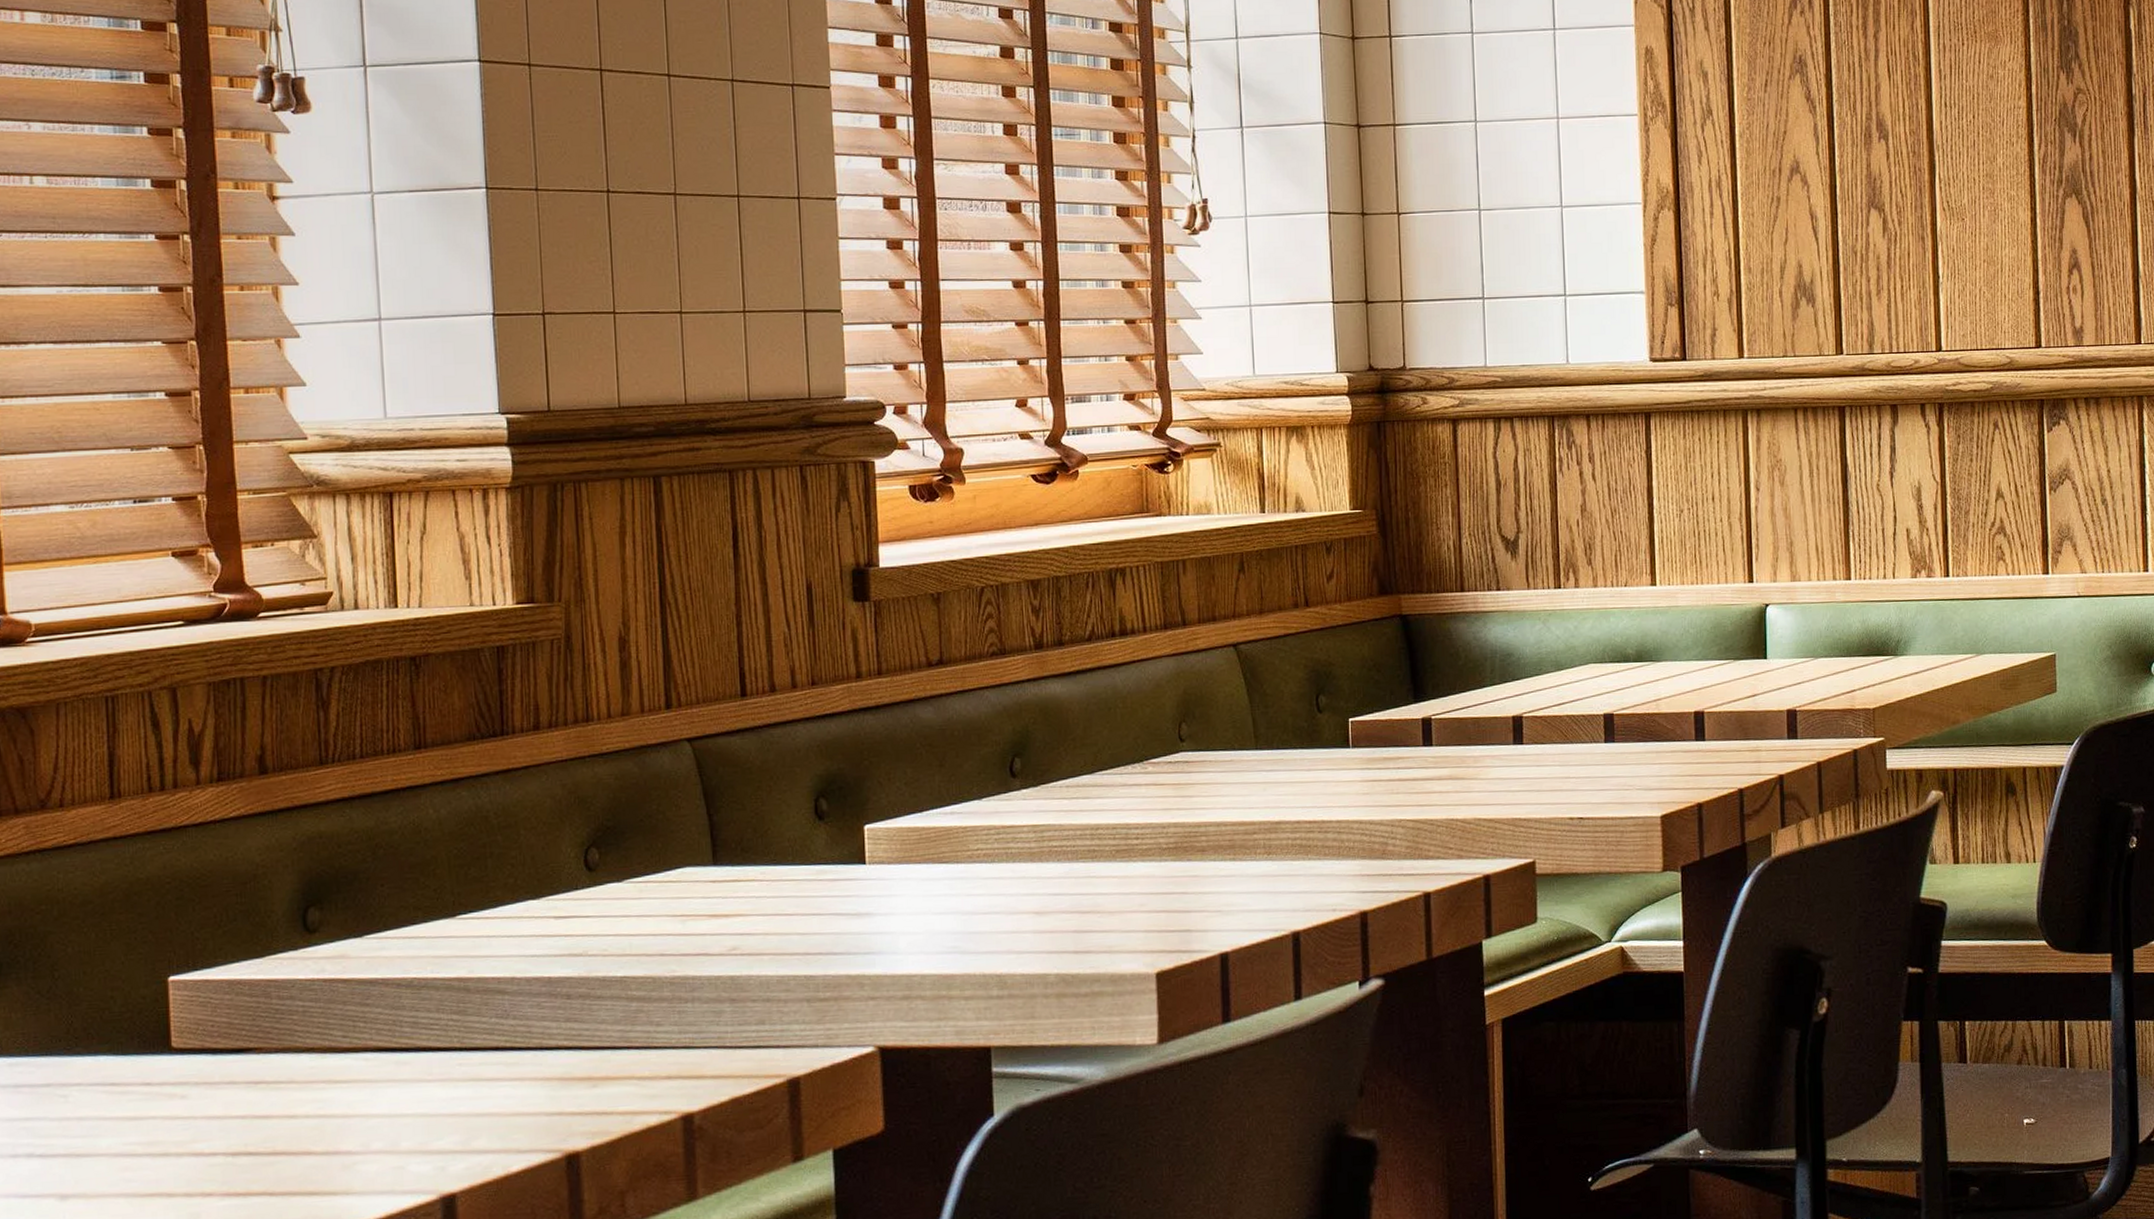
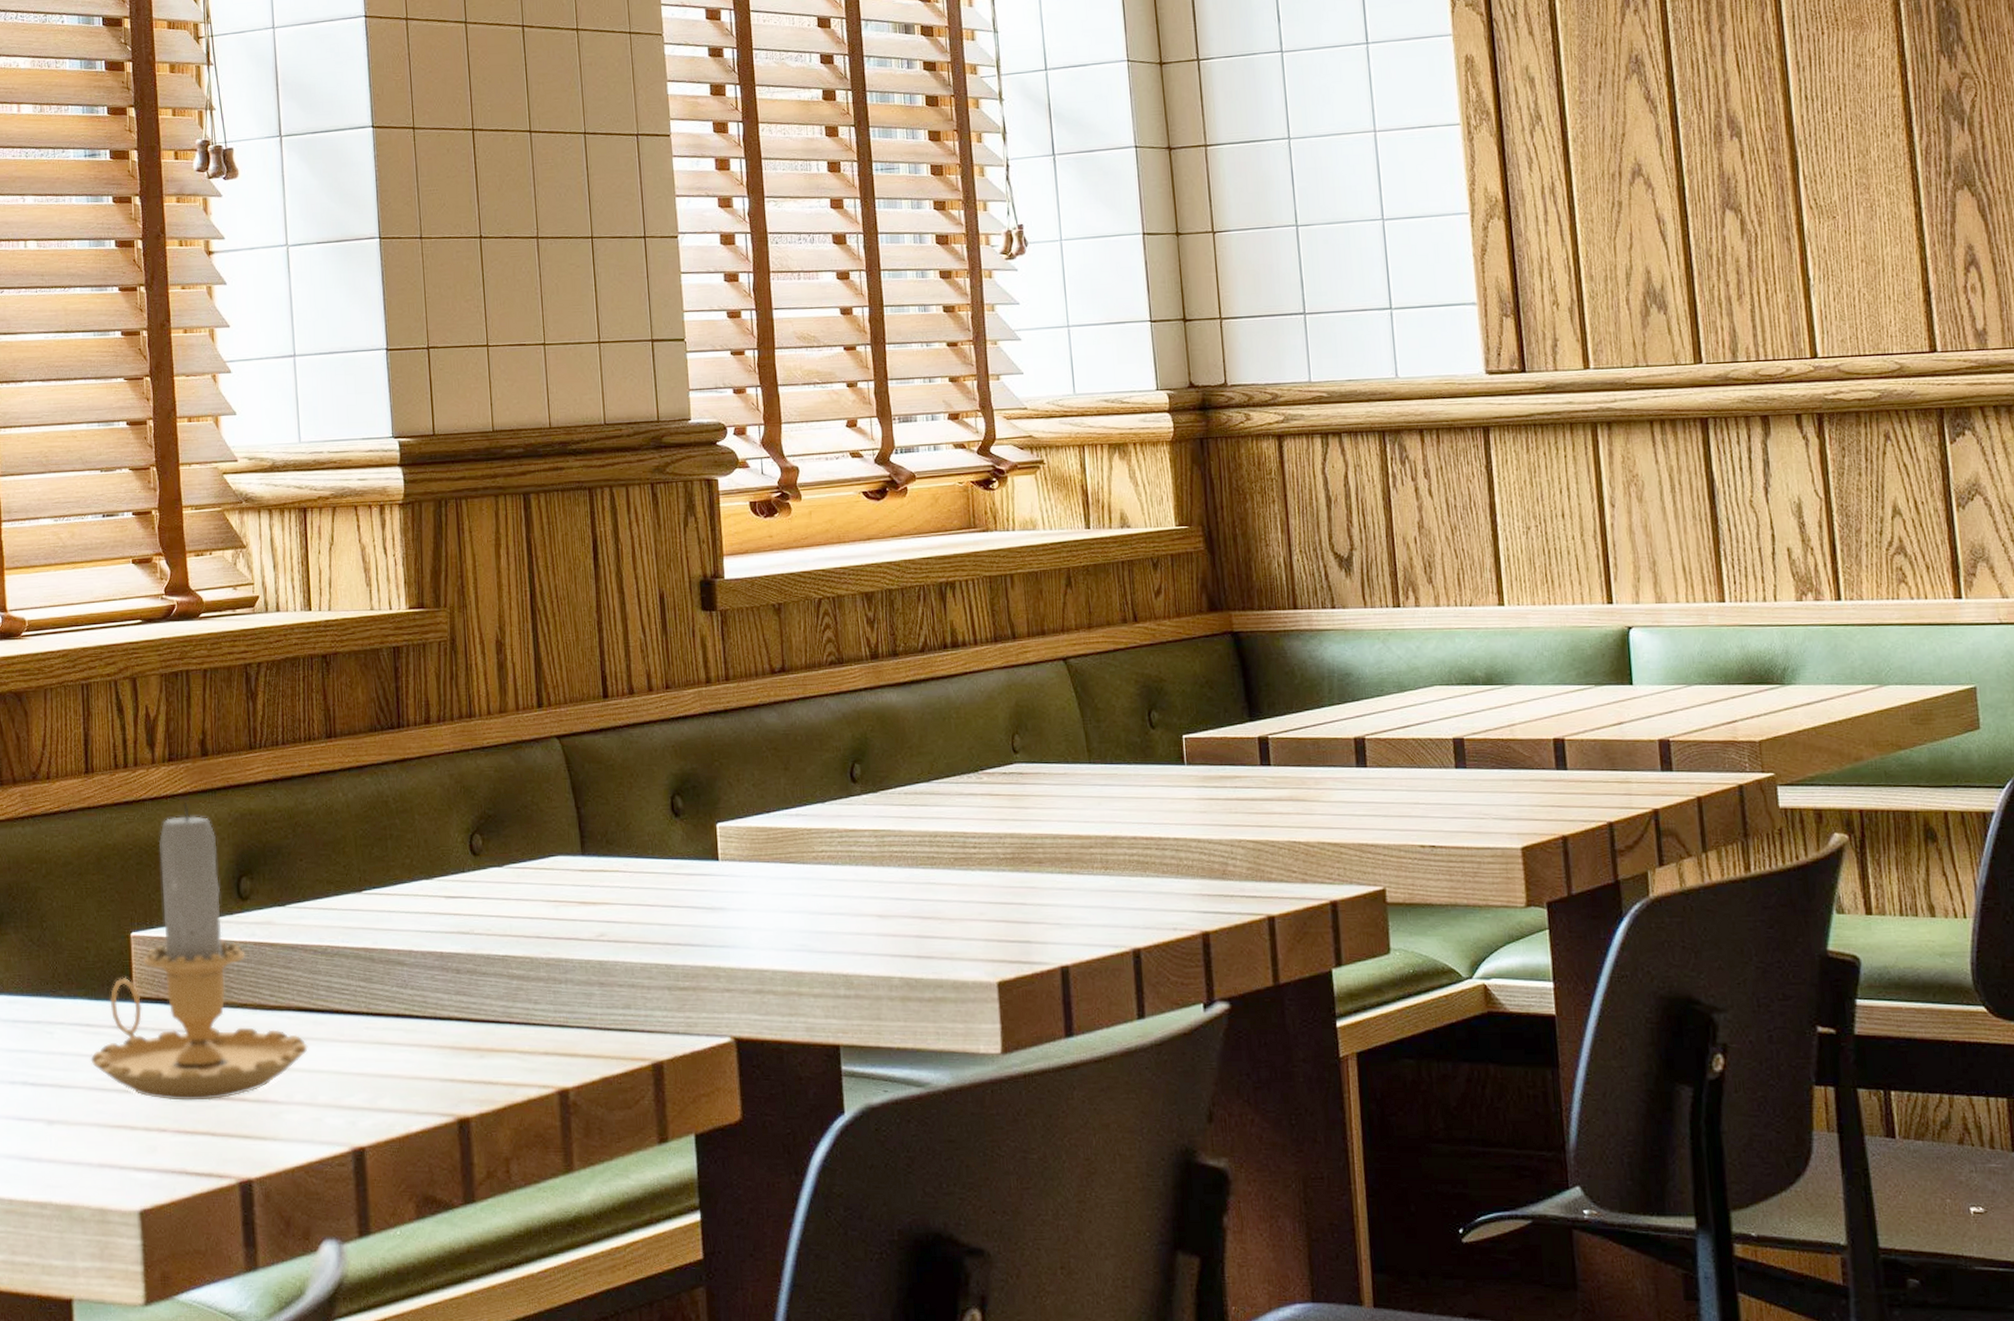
candle: none [116,827,389,1161] -> present [90,803,308,1101]

